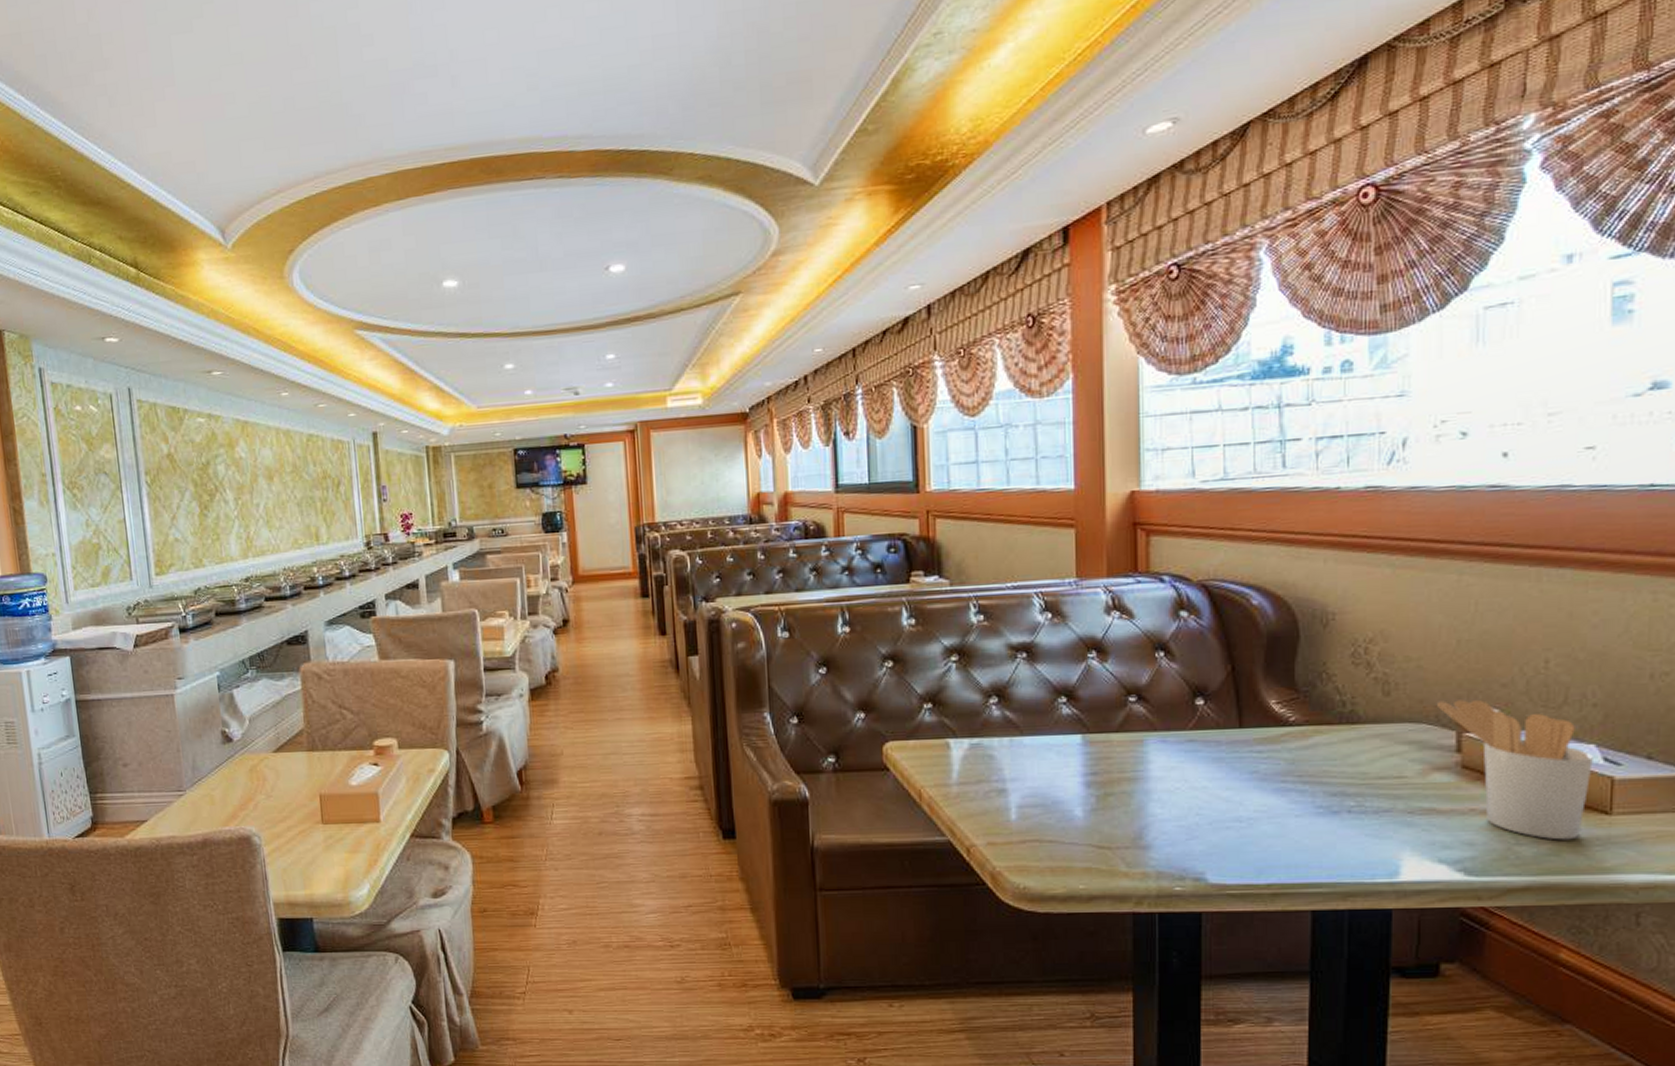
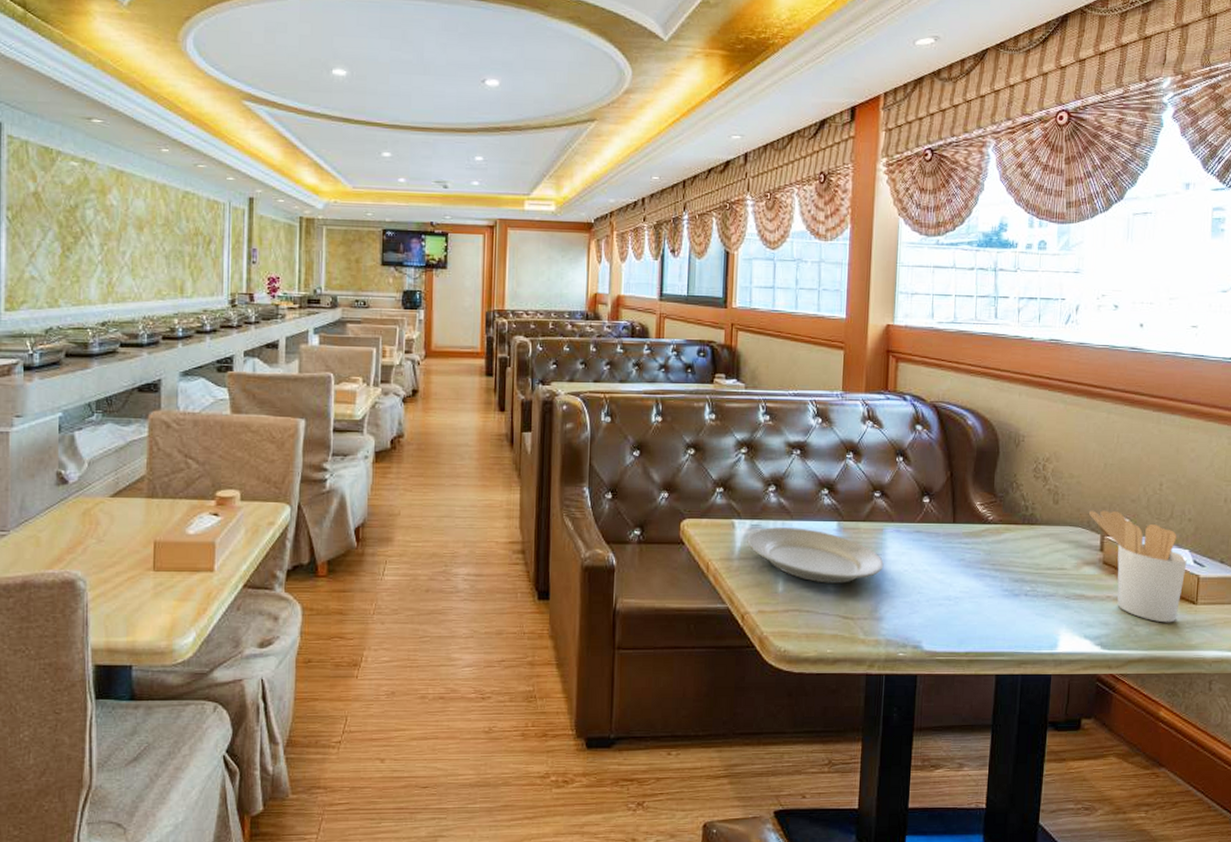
plate: none [967,744,1147,808] -> present [747,527,884,583]

